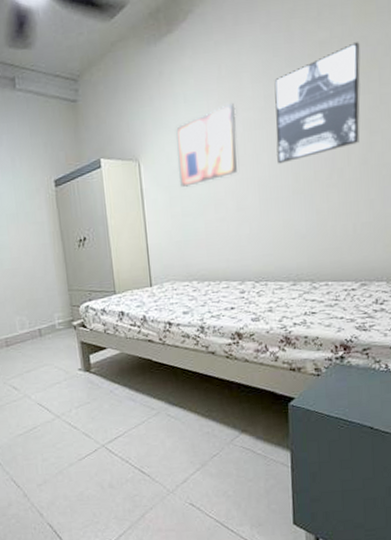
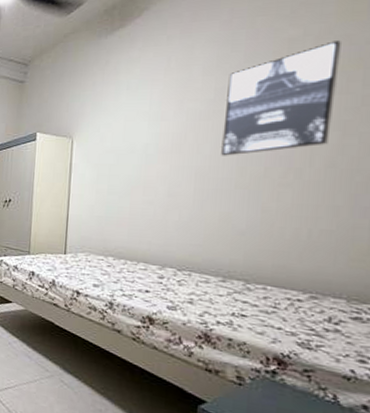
wall art: present [176,103,237,188] -> none [110,93,181,168]

